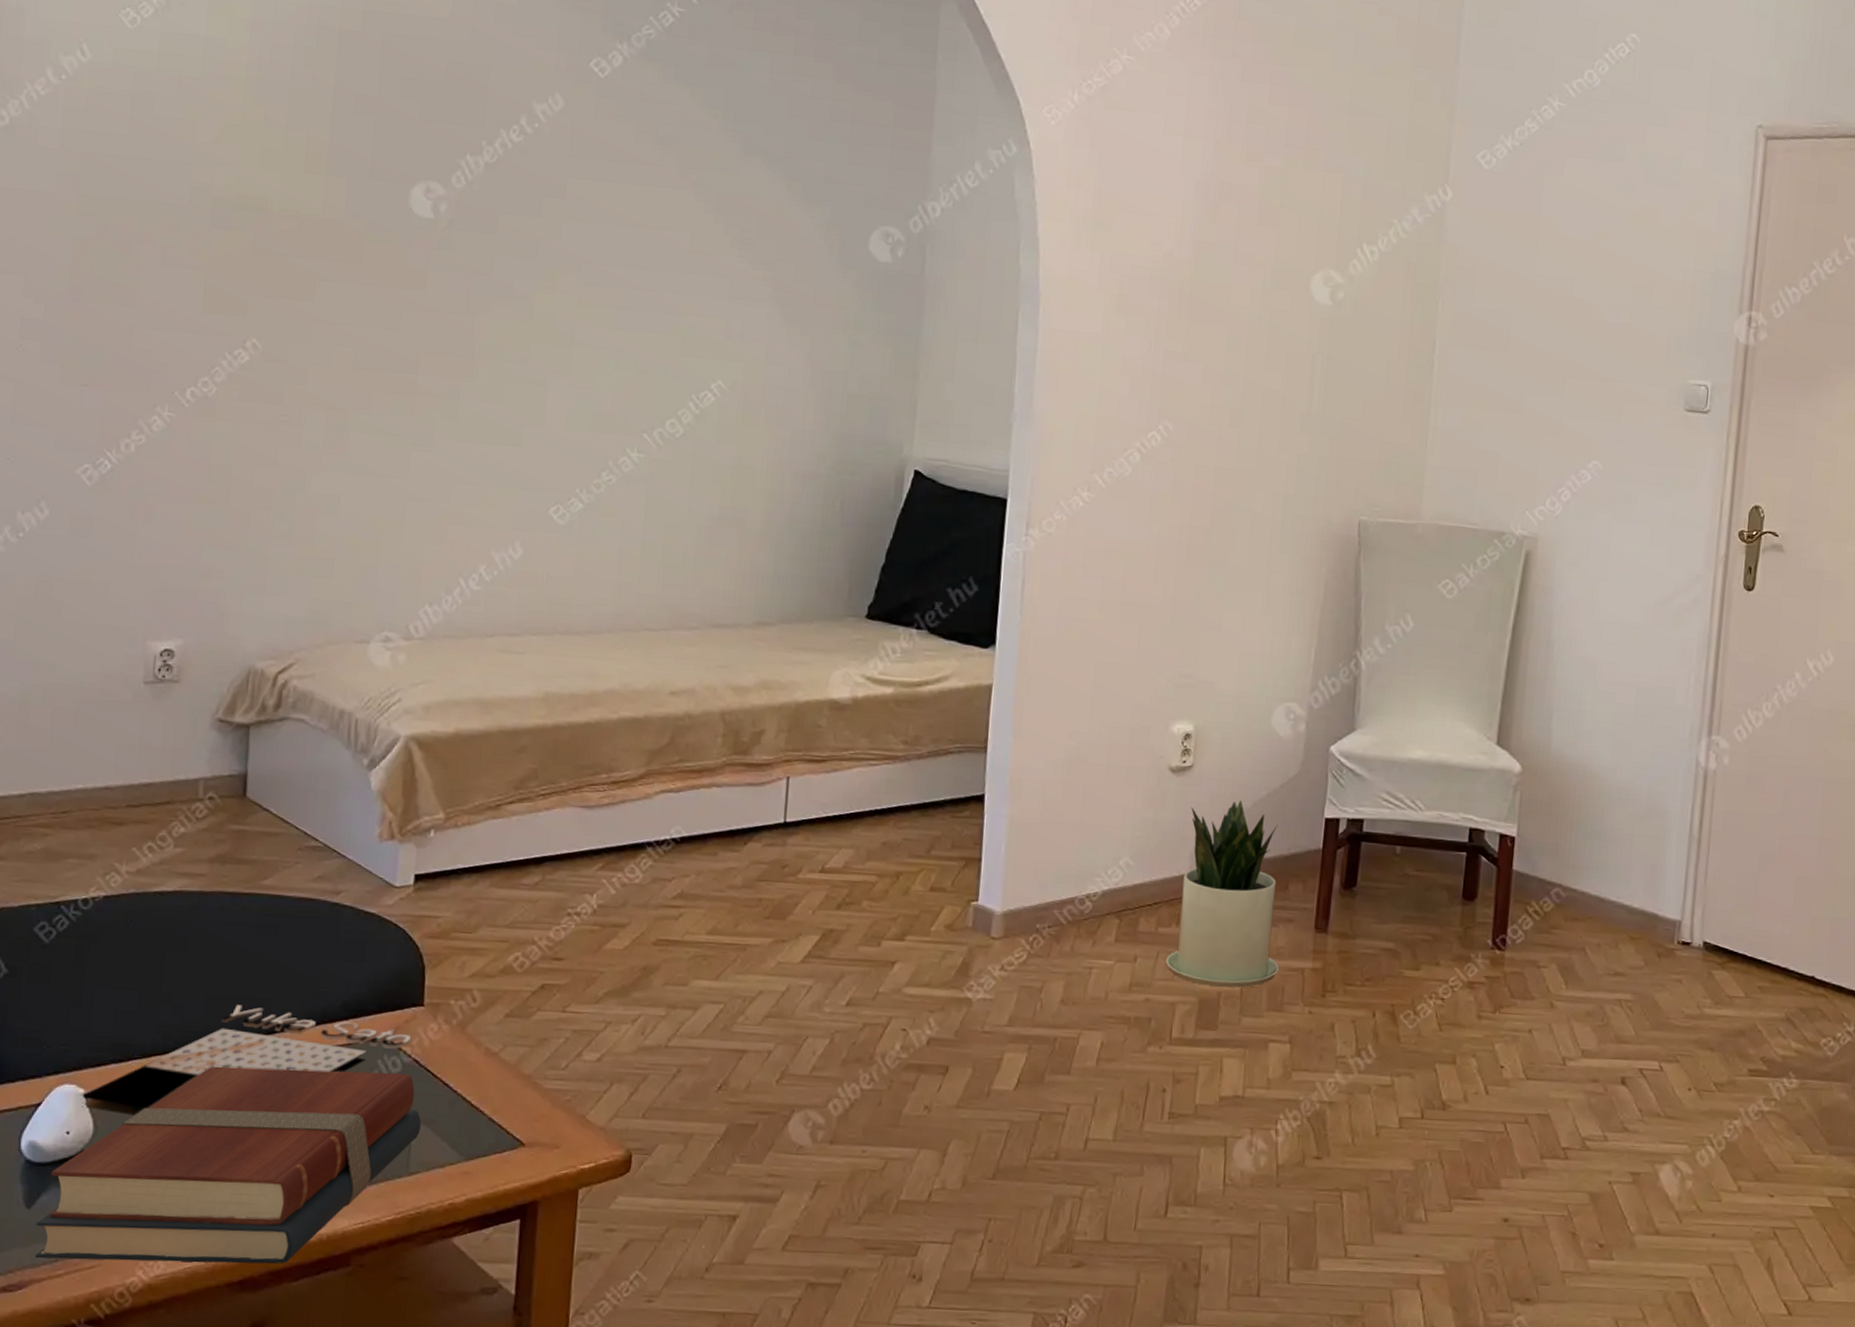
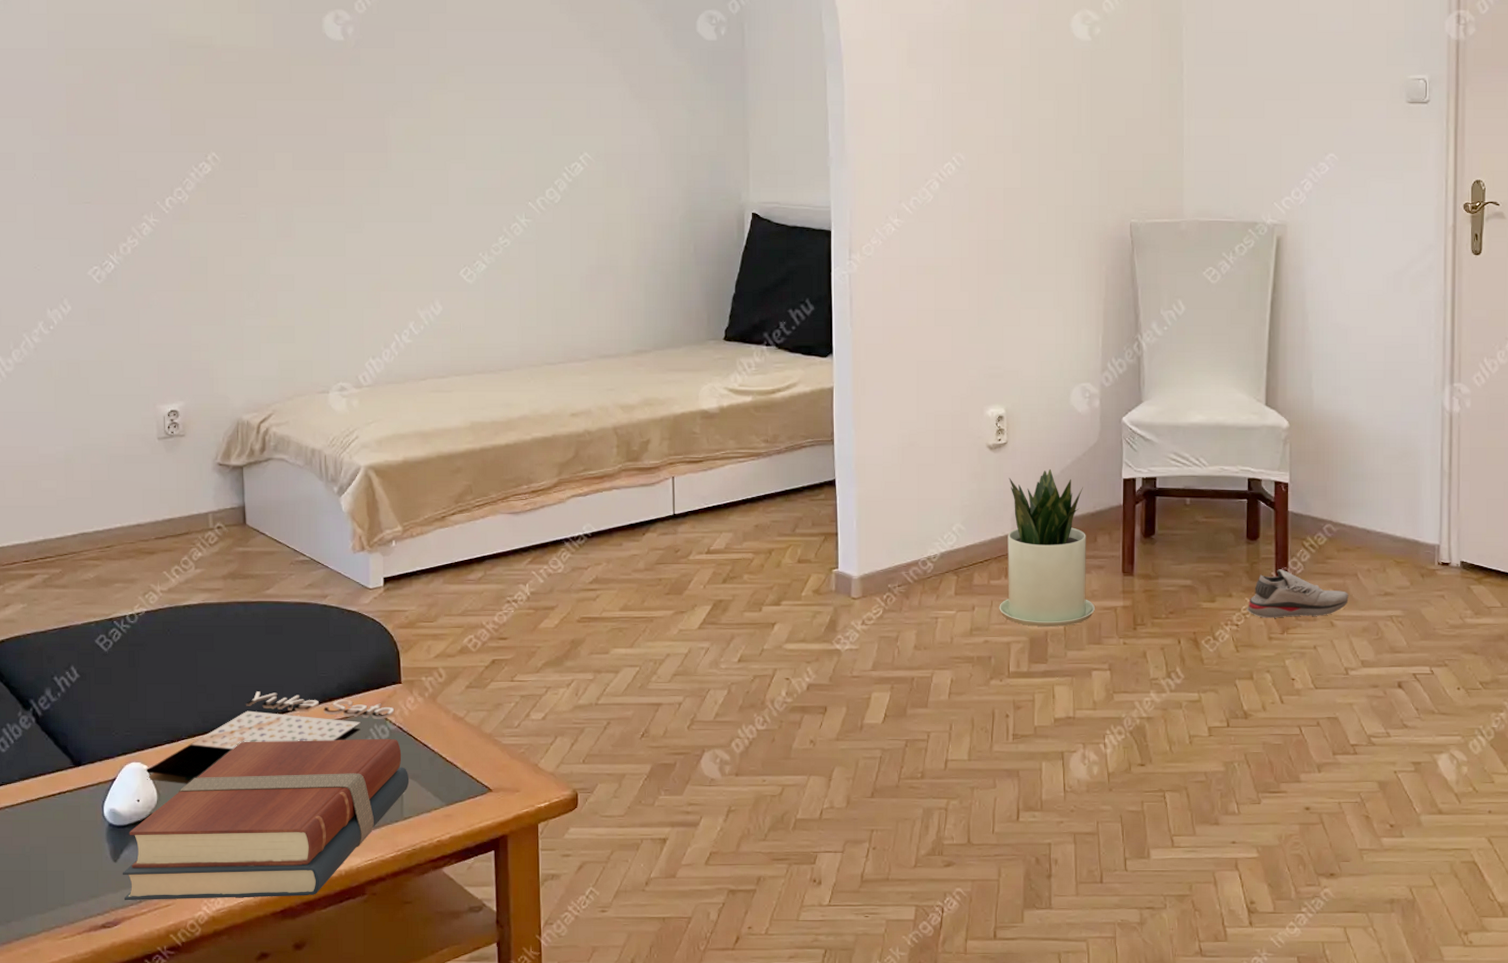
shoe: none [1455,937,1574,995] -> present [1246,569,1349,618]

